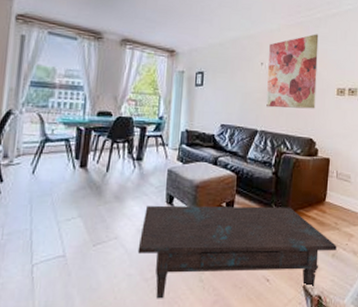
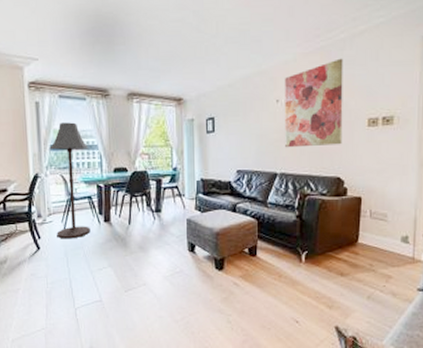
floor lamp: none [23,59,74,184] -> present [49,122,91,239]
coffee table: present [137,205,337,299] -> none [166,250,373,338]

